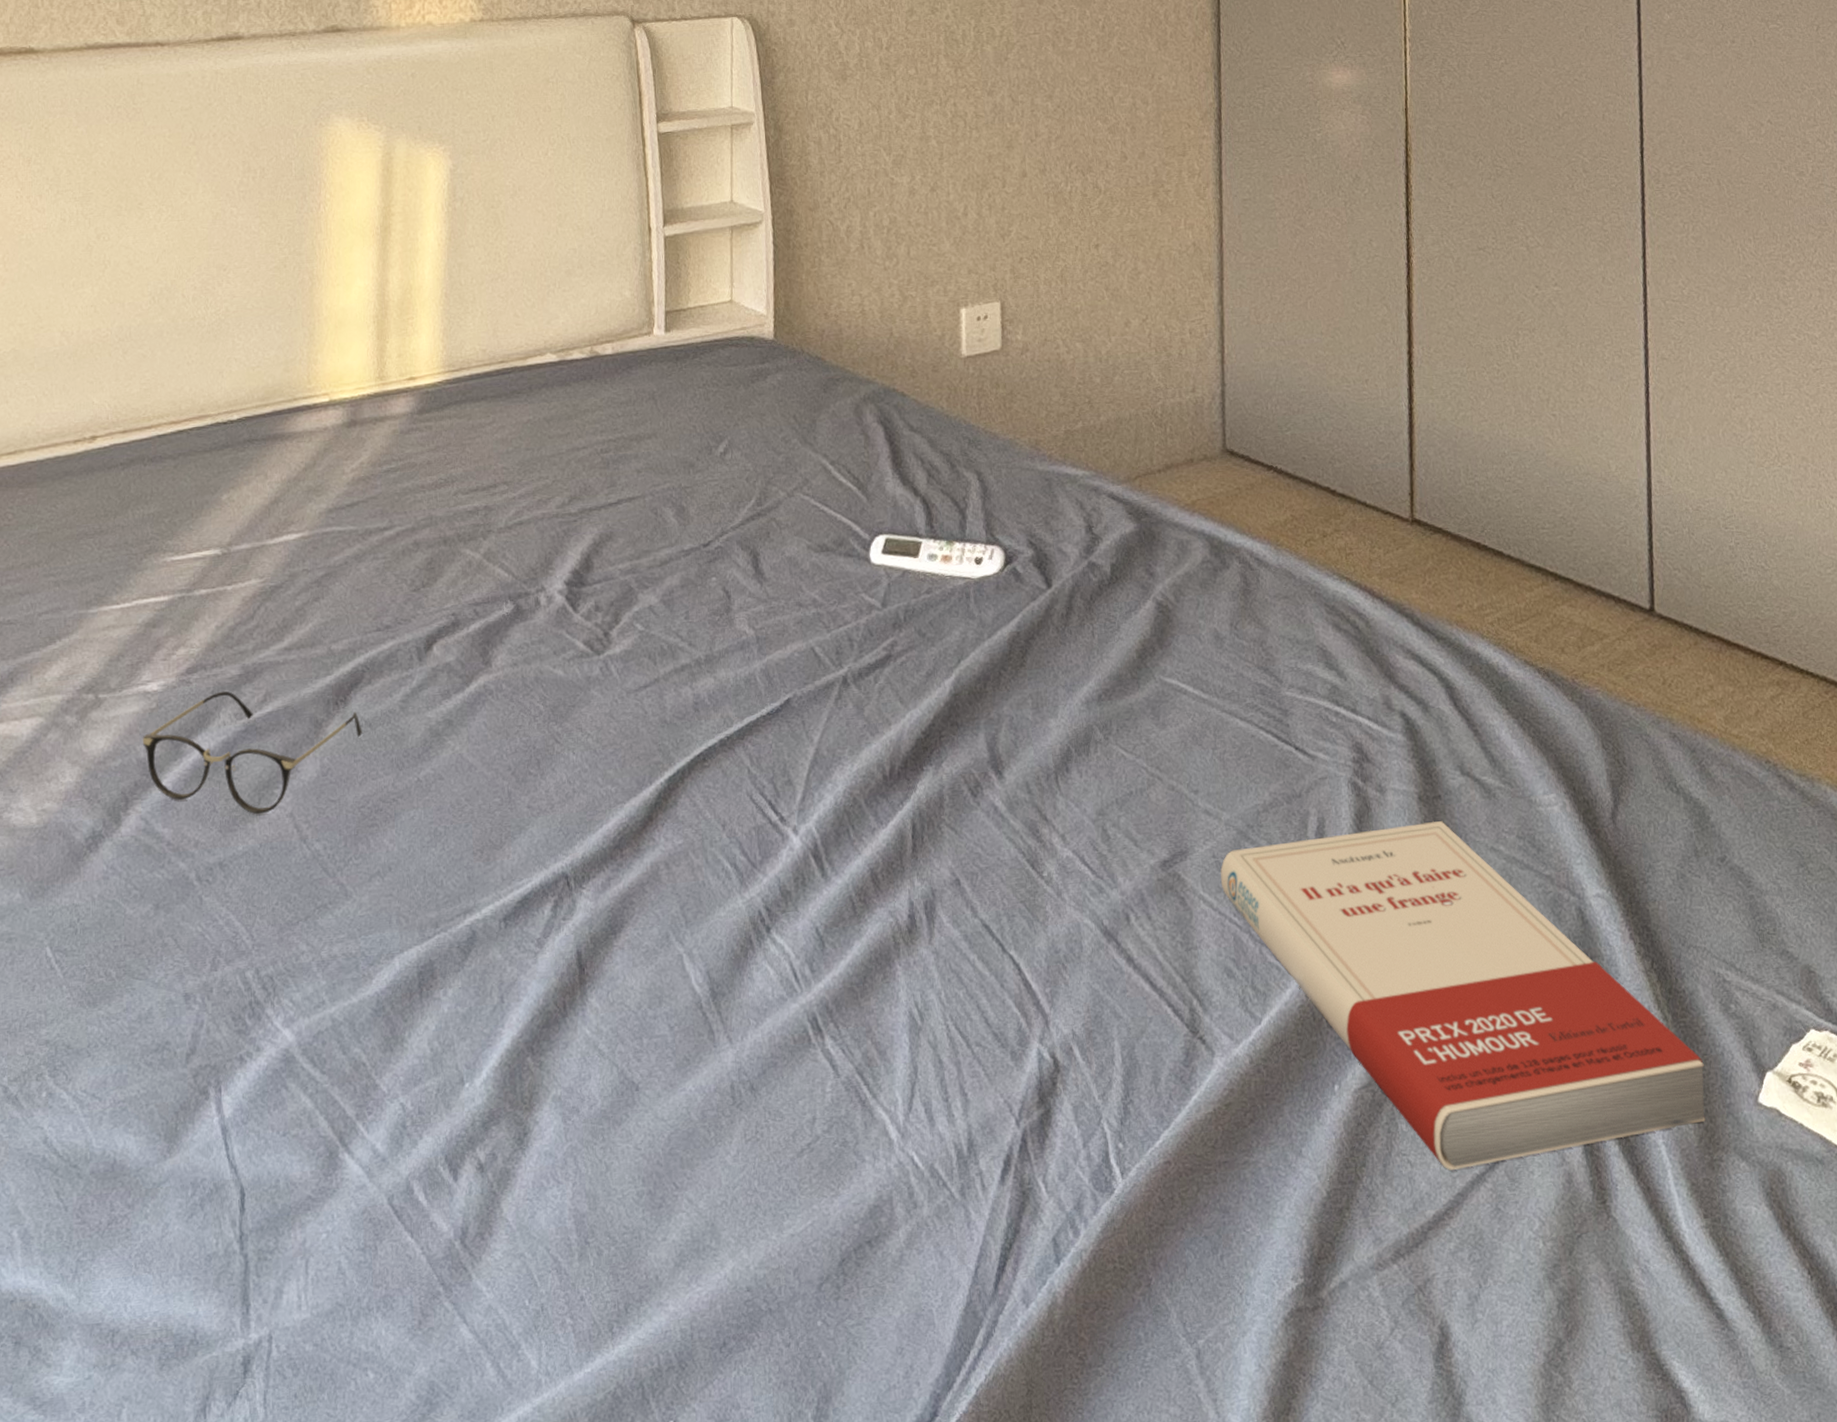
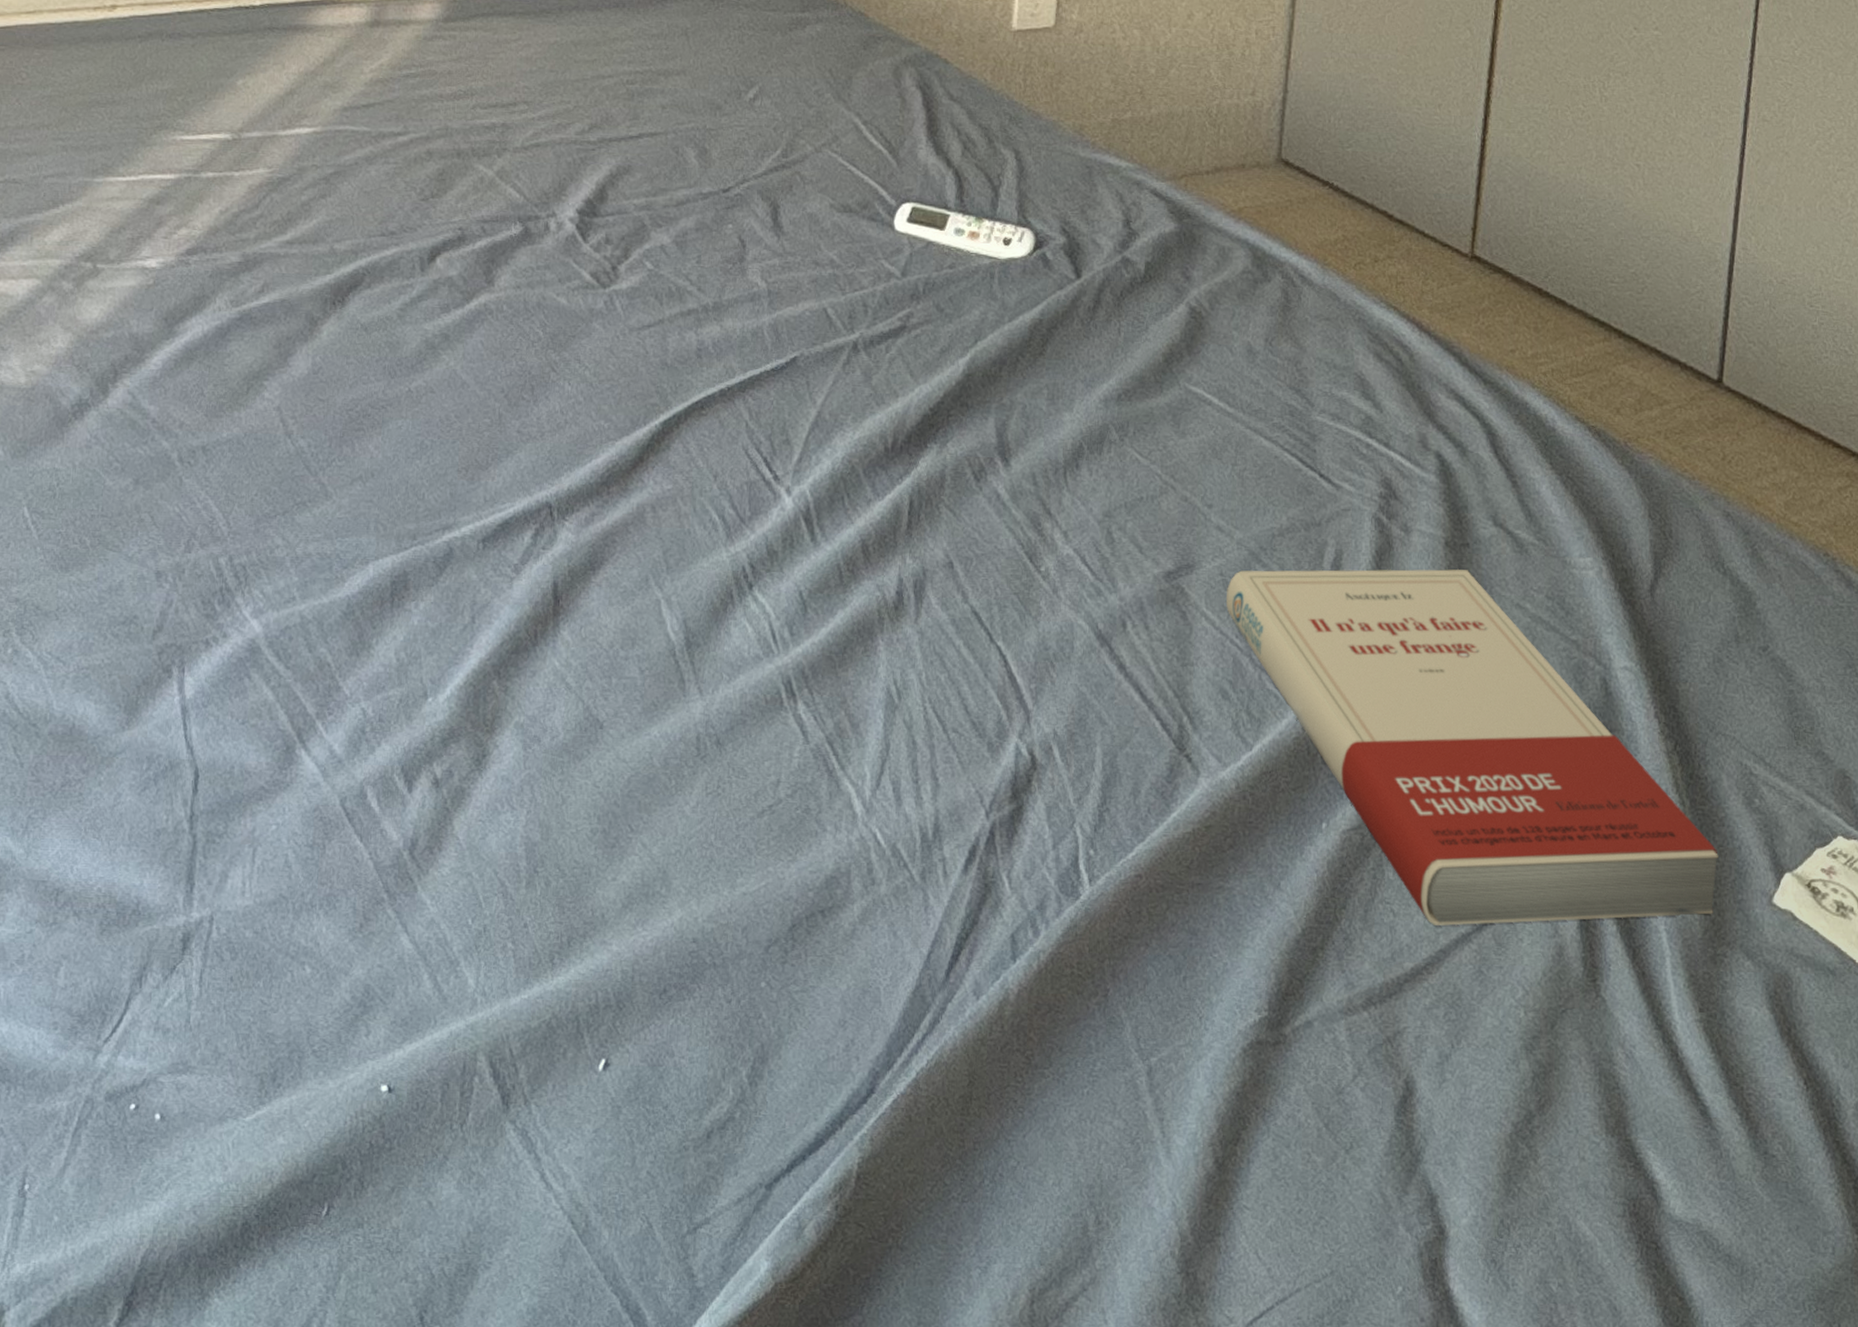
eyeglasses: present [142,690,362,814] -> none [136,276,358,404]

